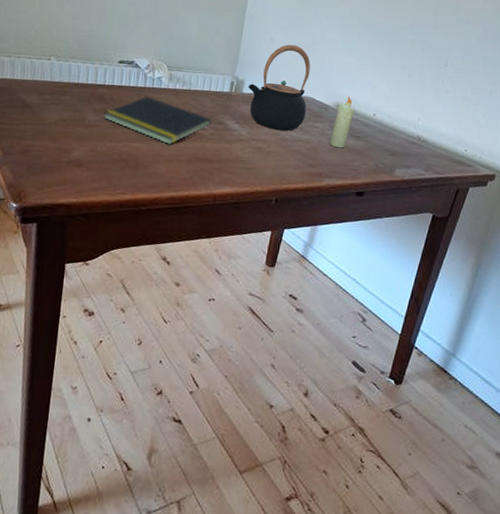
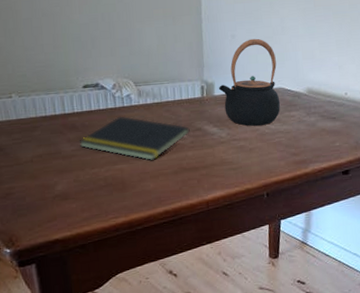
candle: present [329,95,355,148] -> none [307,79,327,132]

